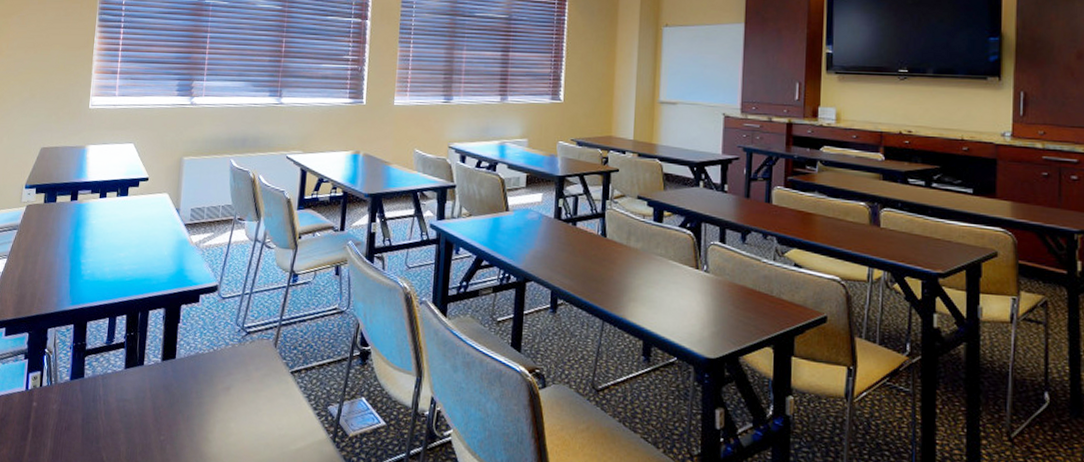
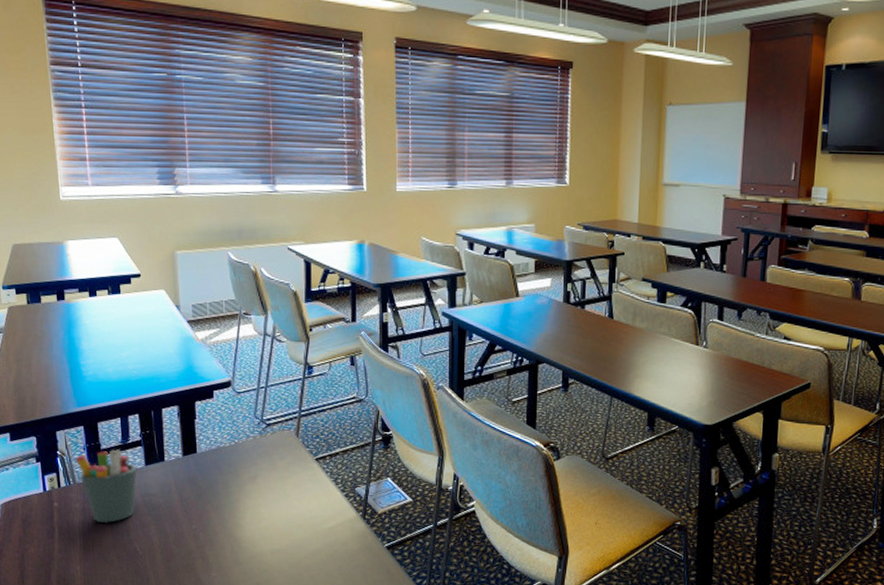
pen holder: none [60,350,117,428] -> present [75,449,138,524]

